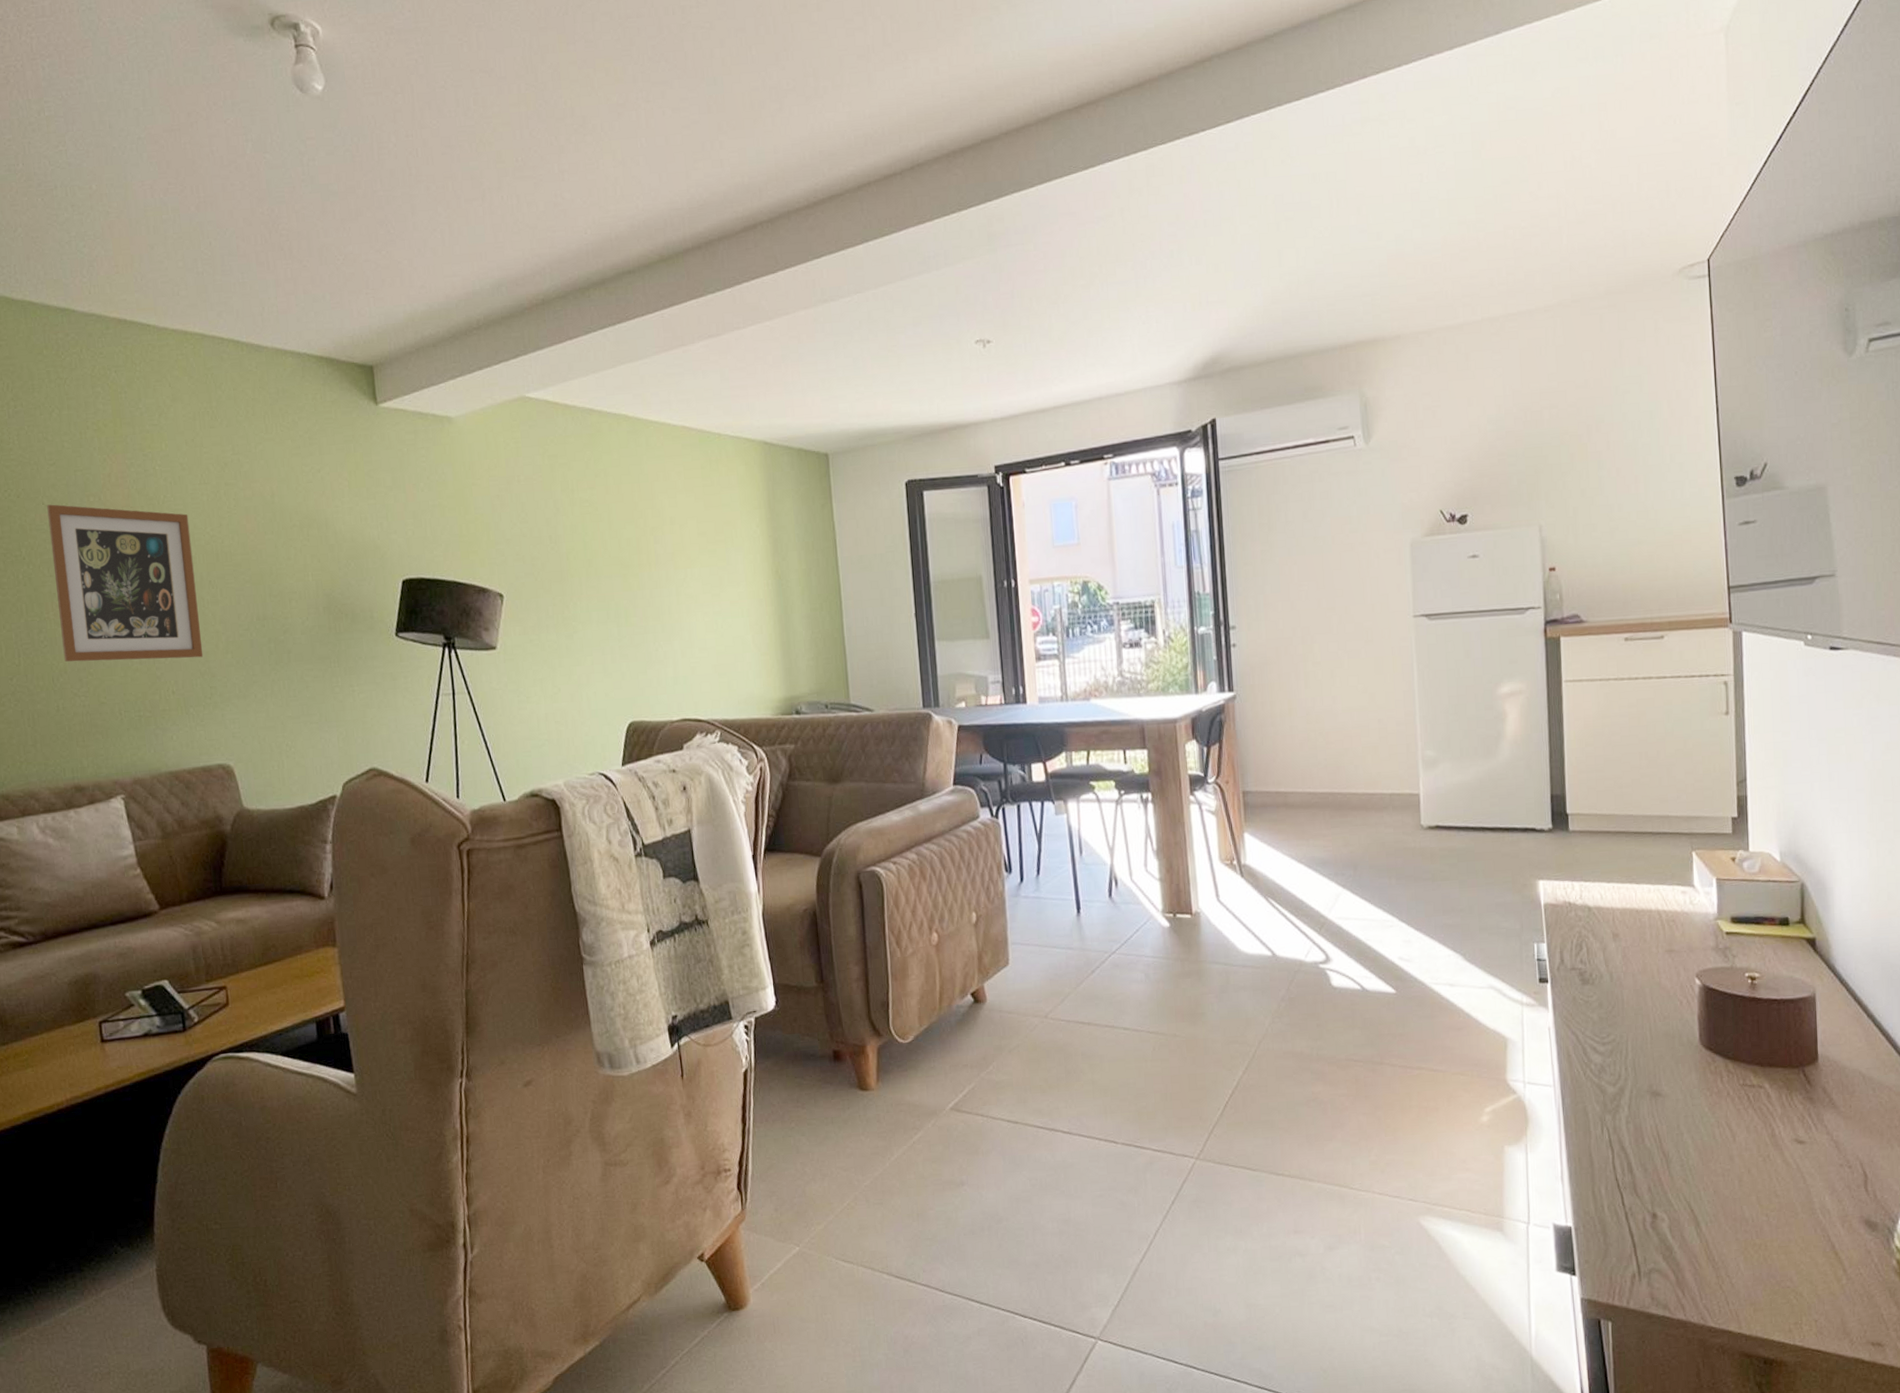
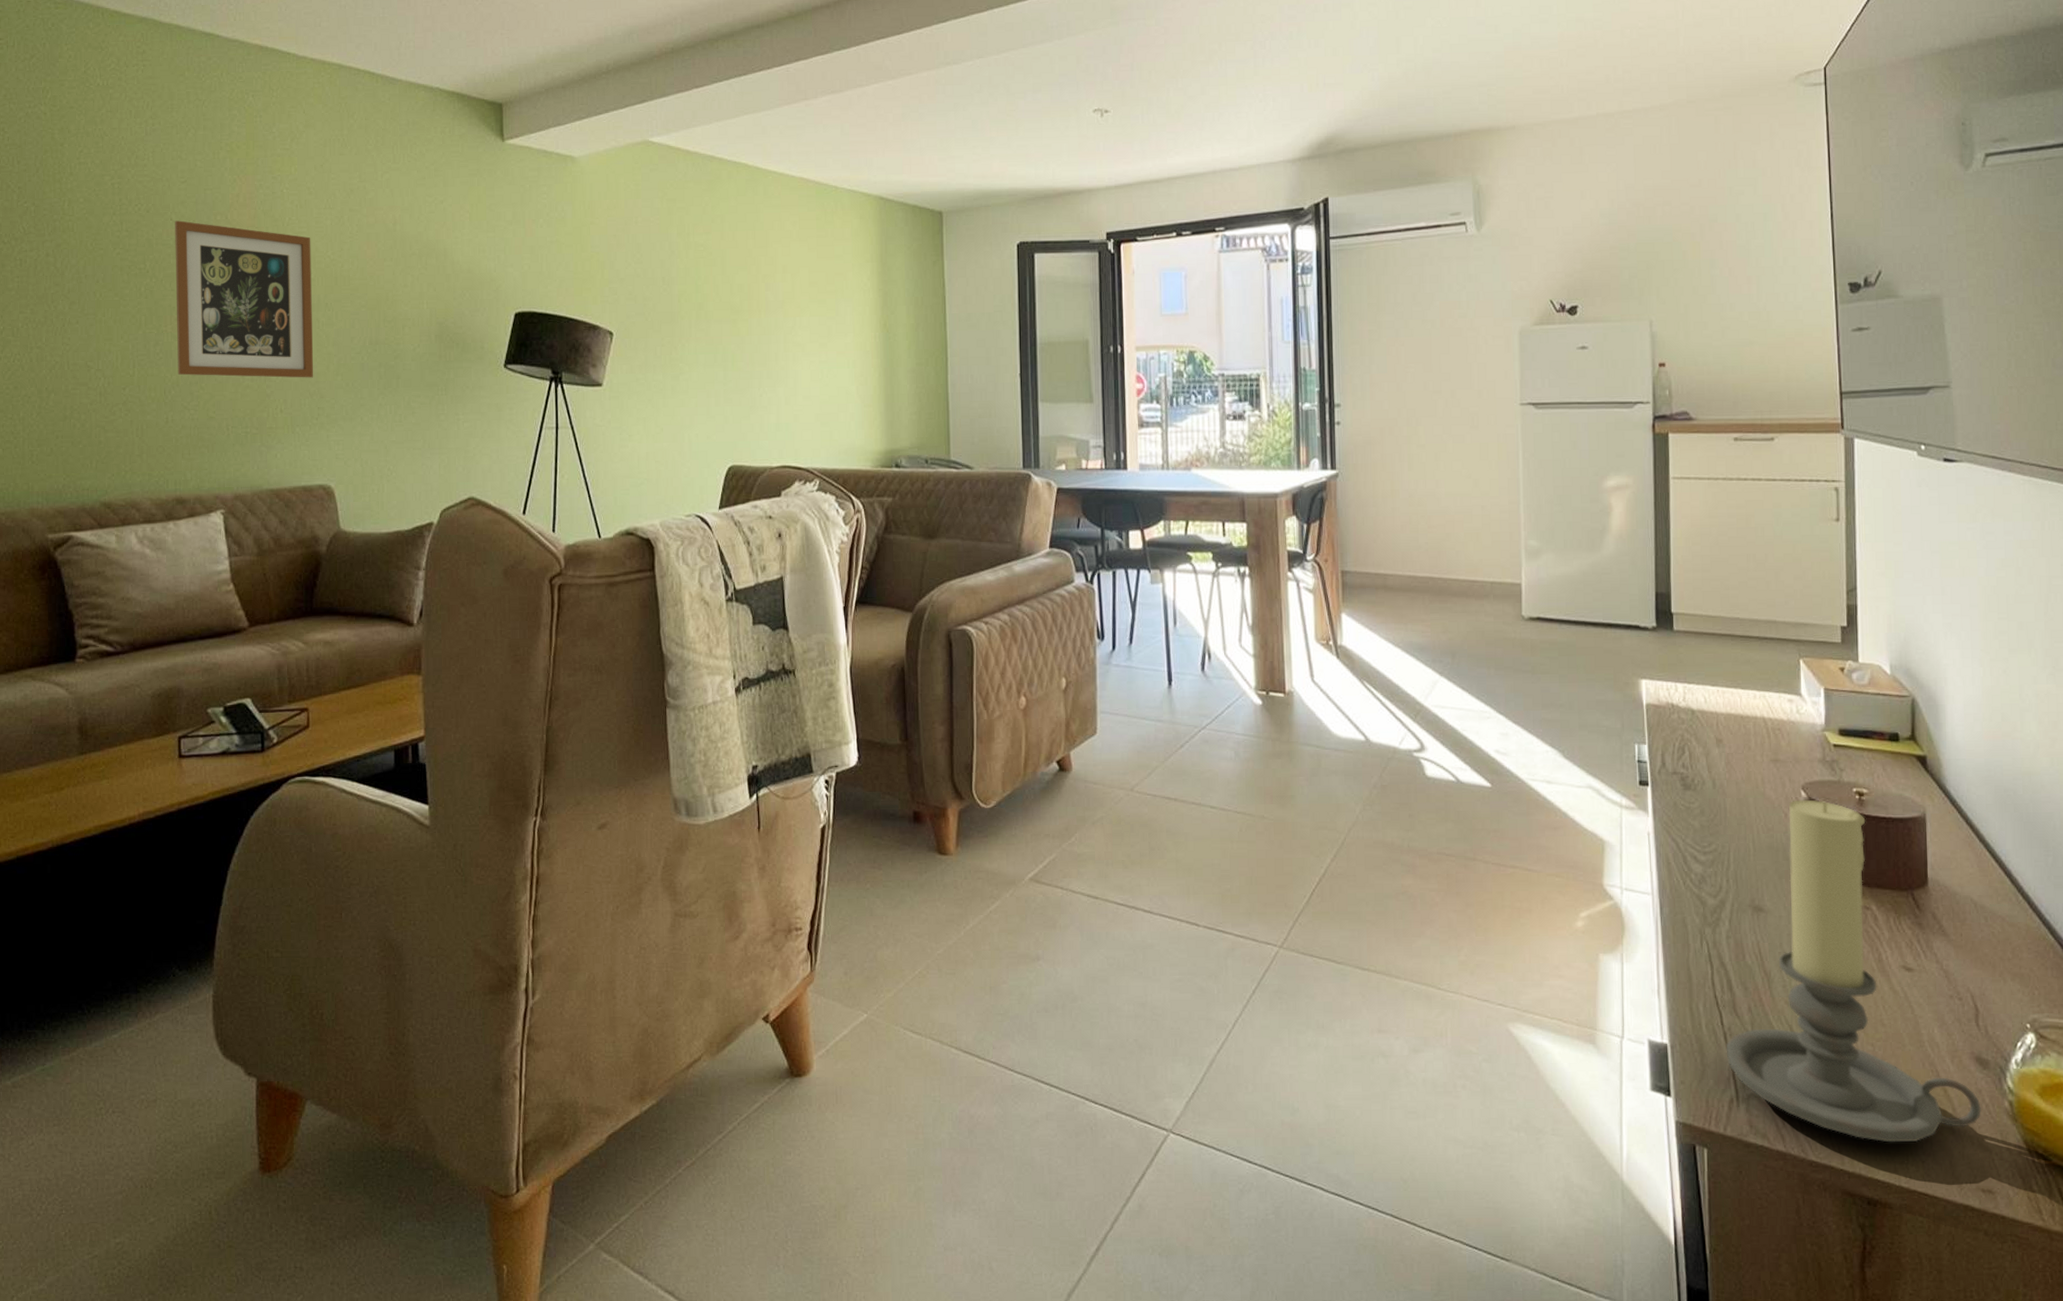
candle holder: none [1628,986,1871,1306] -> present [1727,799,1981,1143]

